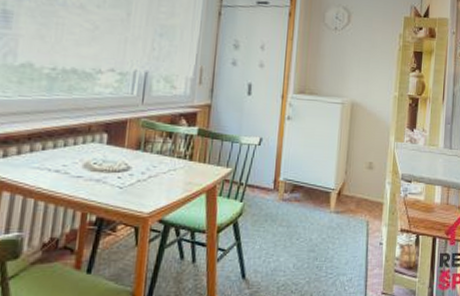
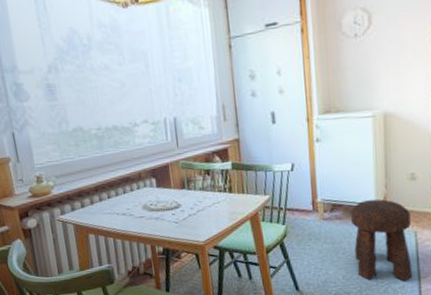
stool: none [308,184,365,274] -> present [351,199,413,282]

